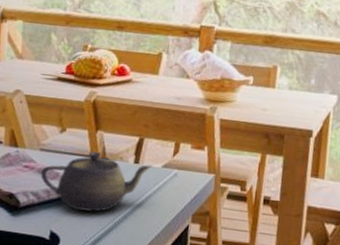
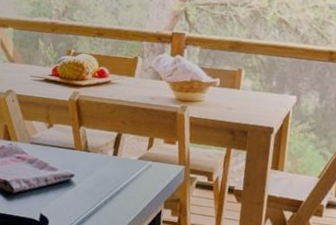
teapot: present [41,151,152,212] -> none [31,145,129,198]

